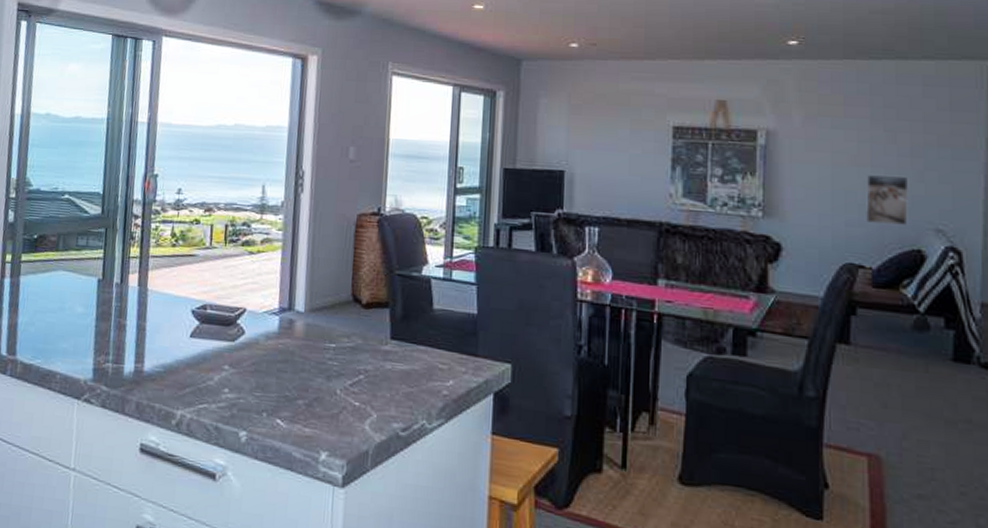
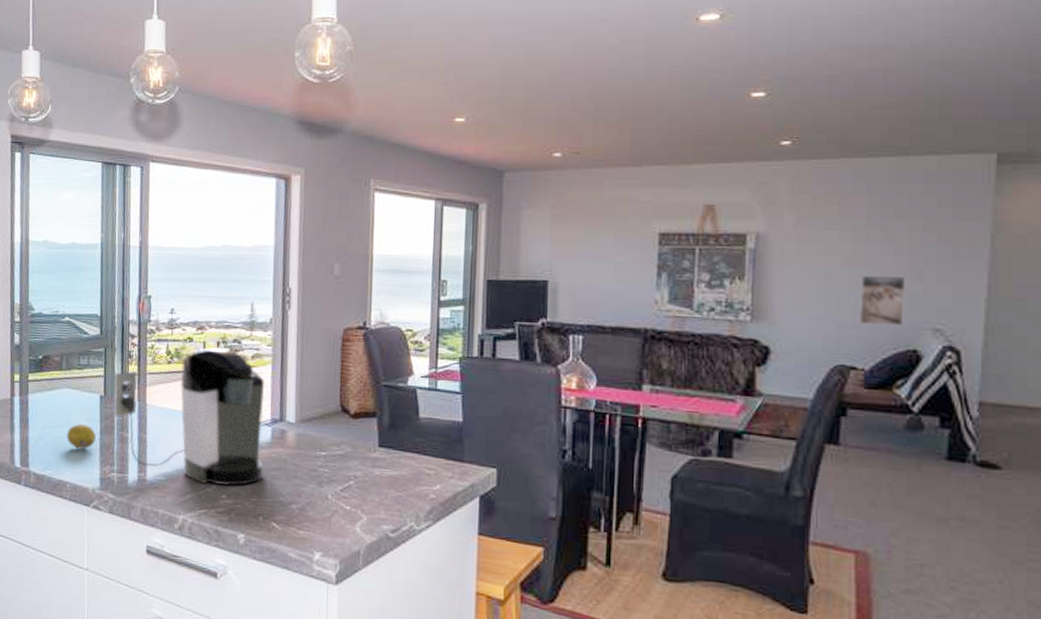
fruit: none [59,308,92,337] -> present [67,423,97,450]
coffee maker: none [111,229,273,379] -> present [113,346,264,486]

